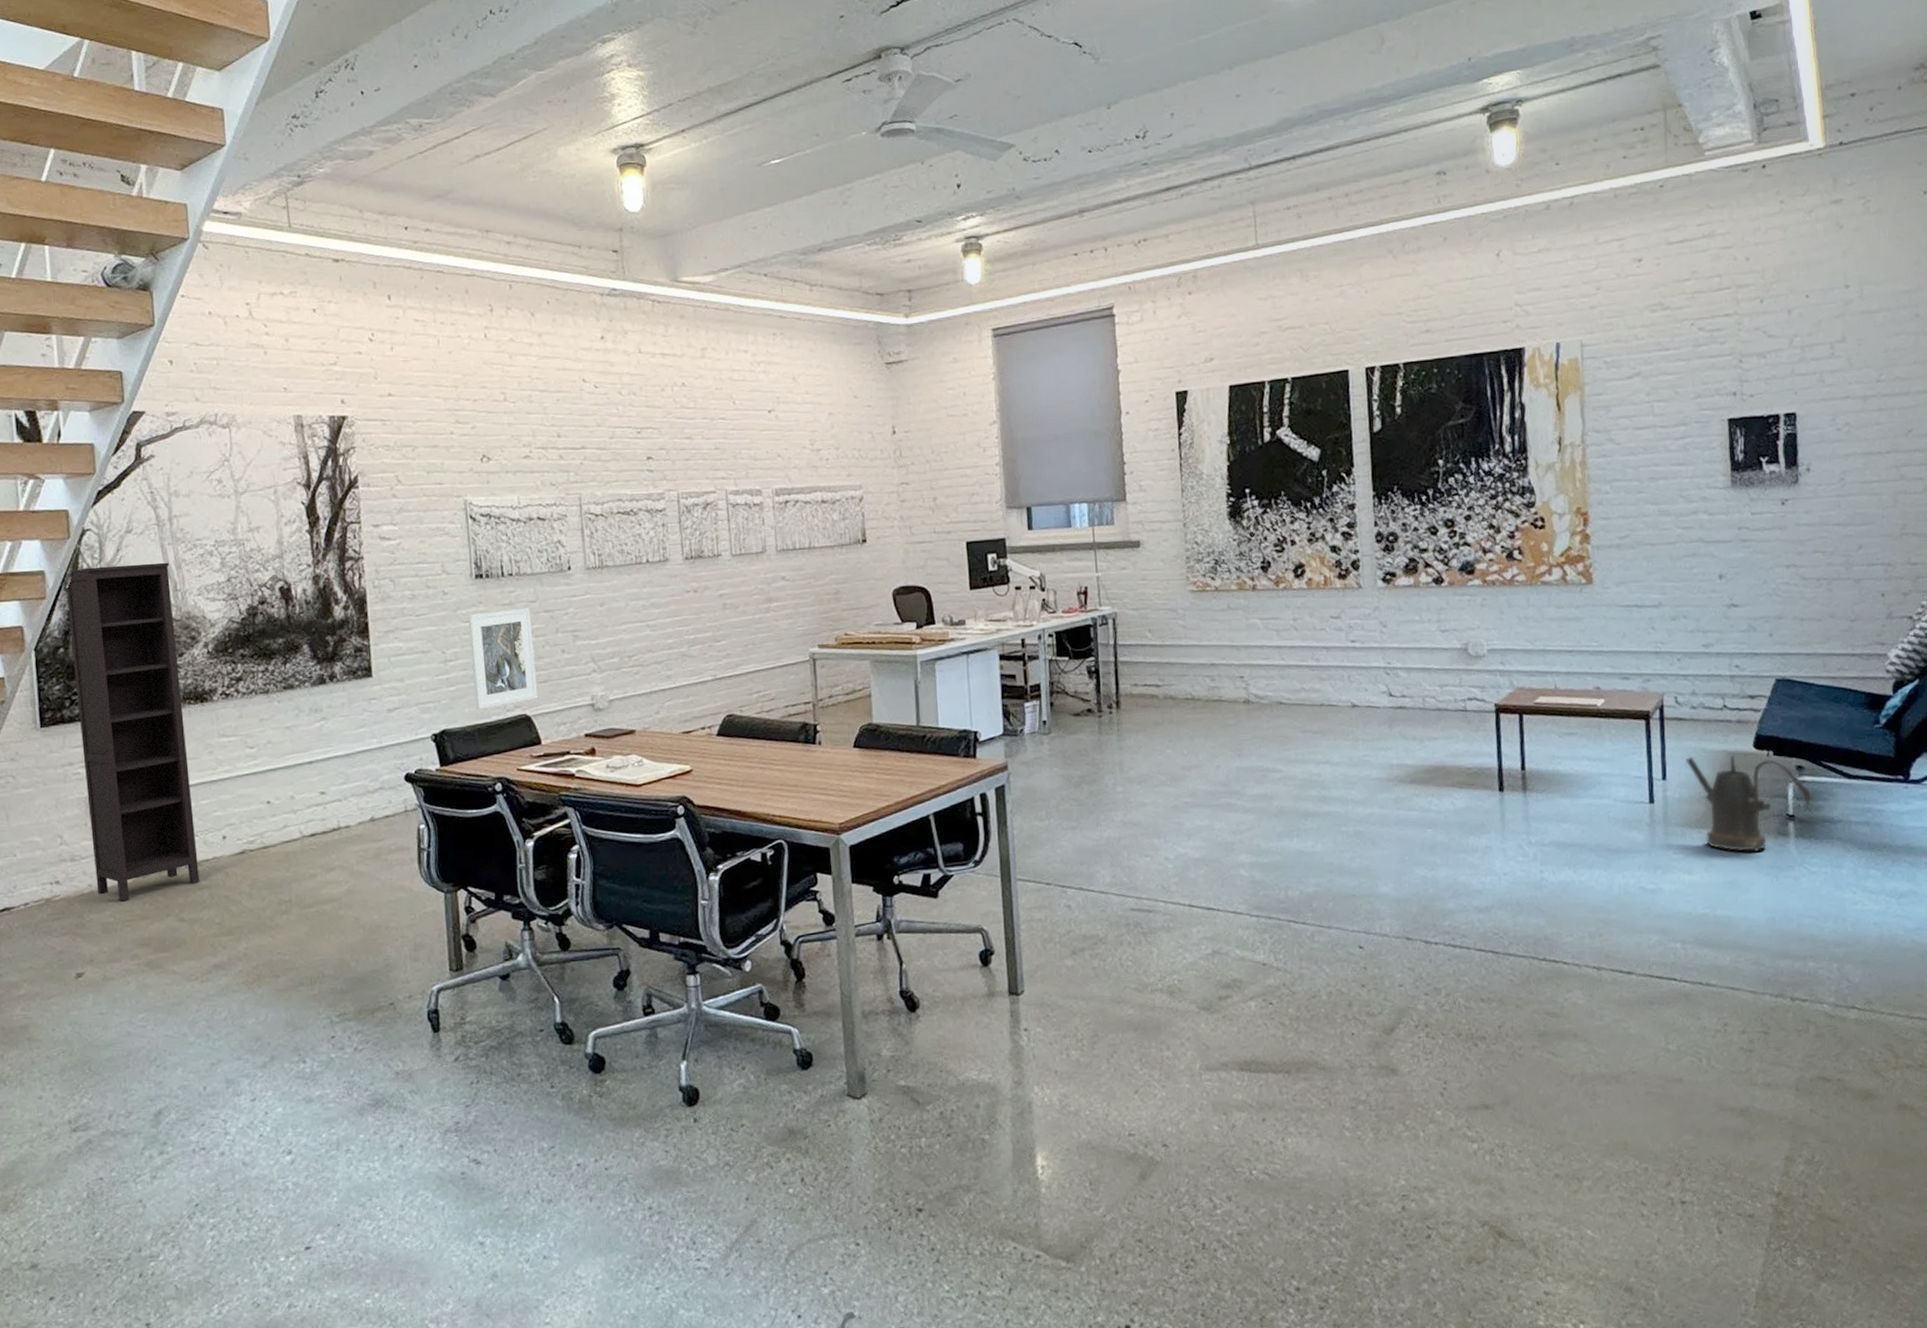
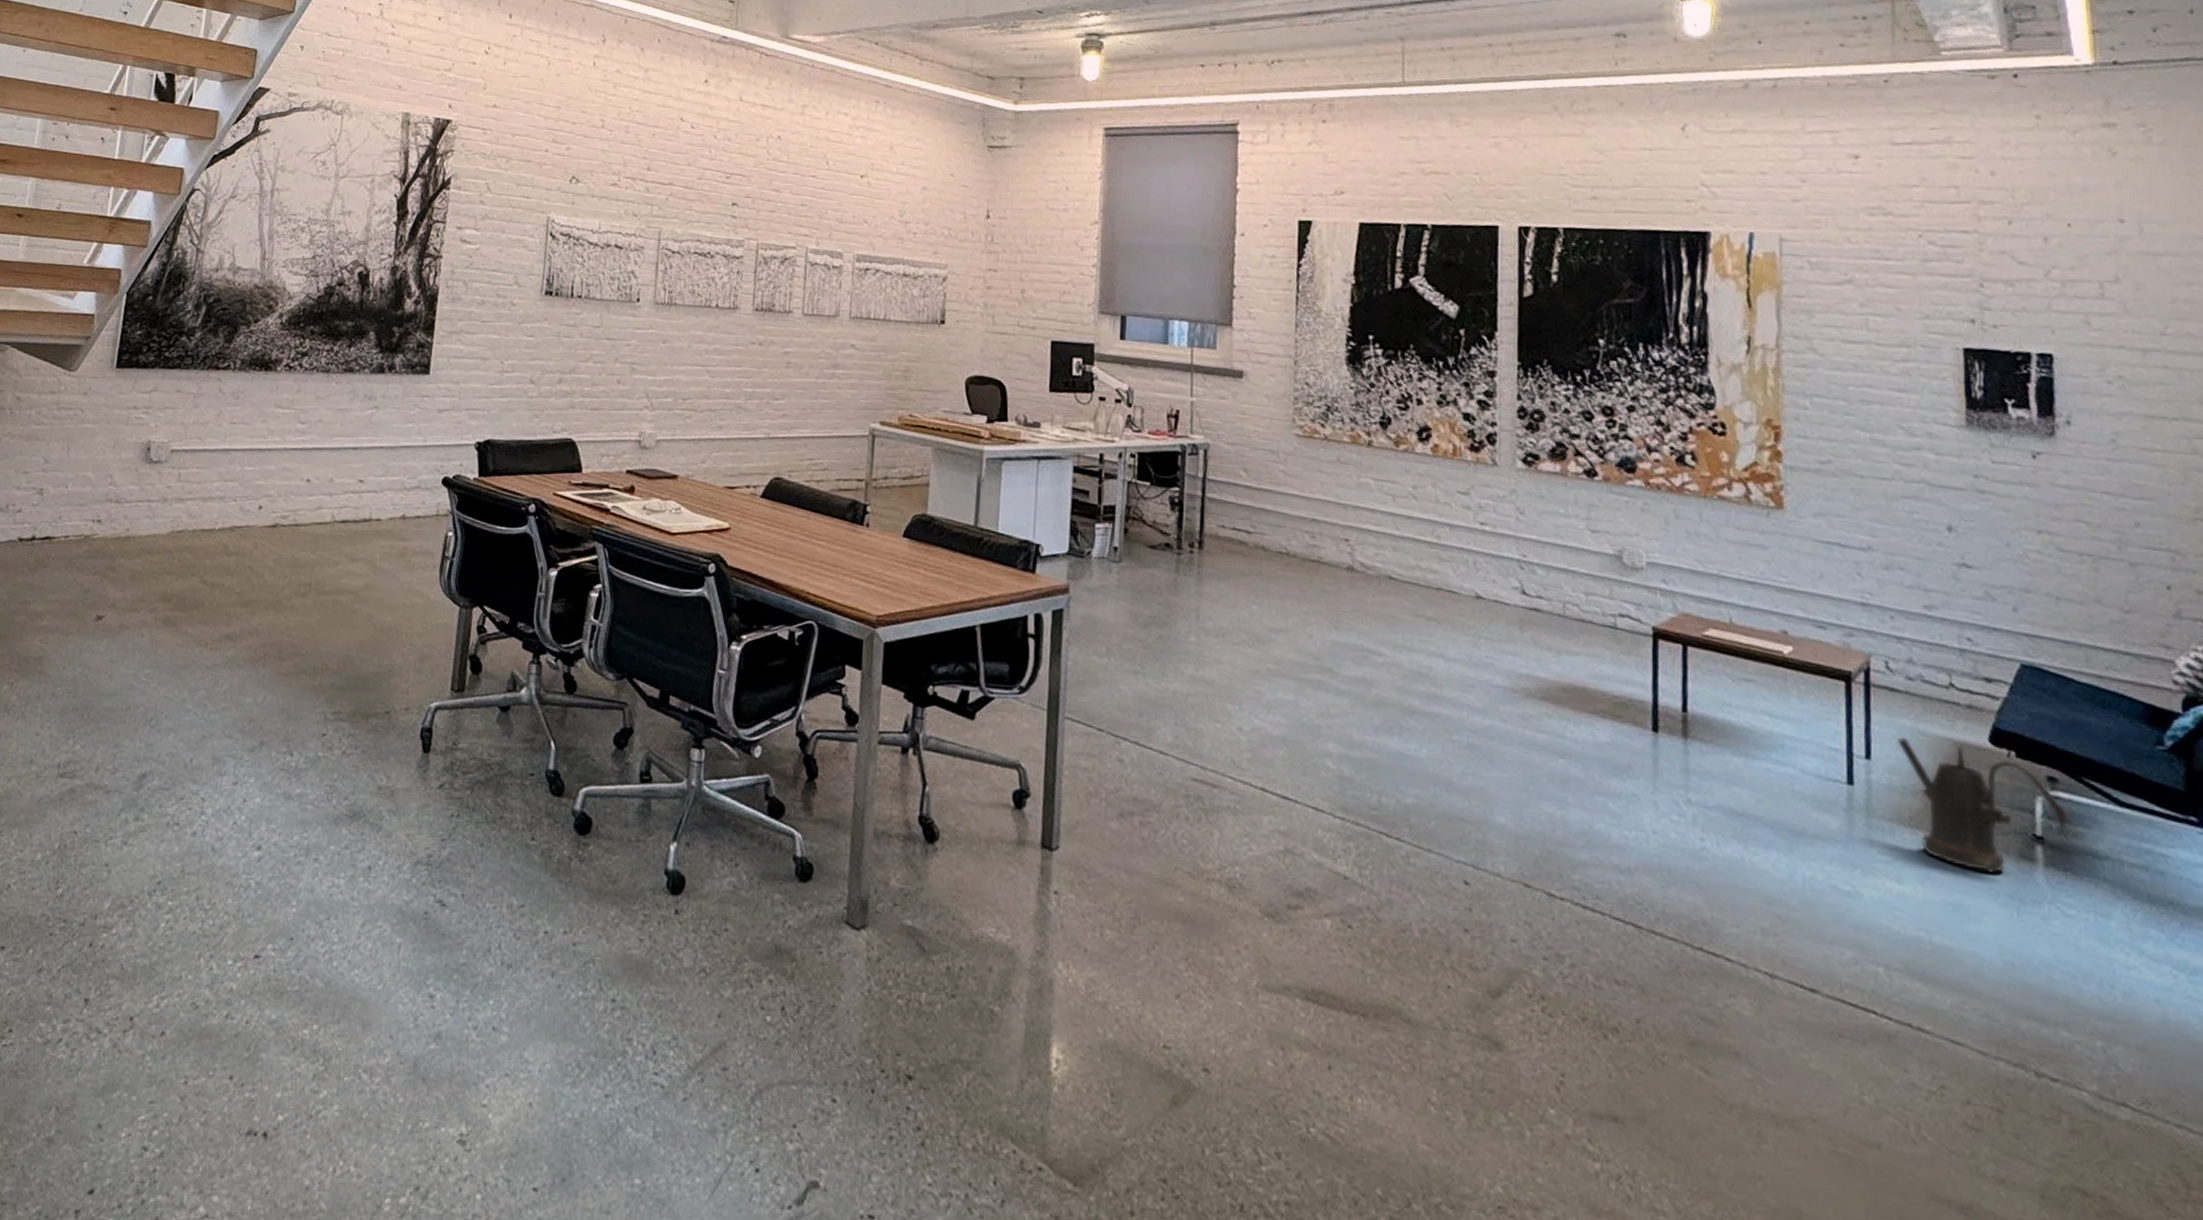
bookcase: present [66,562,200,902] -> none [133,224,264,553]
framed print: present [467,607,538,710] -> none [524,329,593,426]

